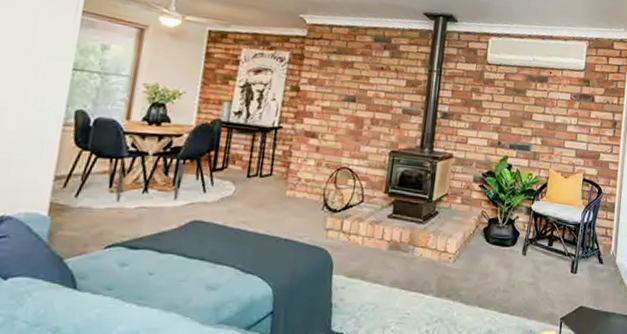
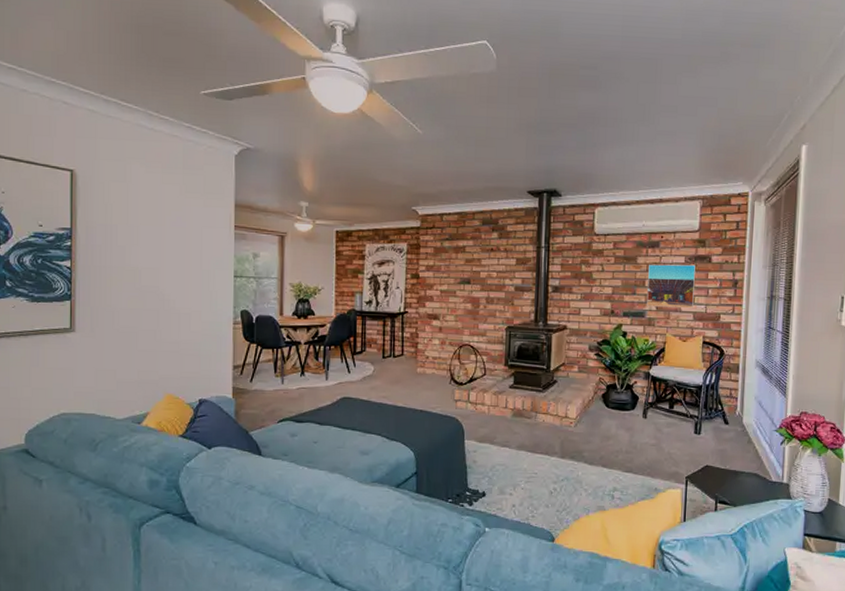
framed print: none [532,98,580,146] -> present [646,264,695,309]

